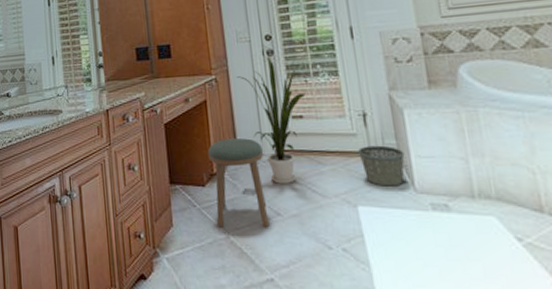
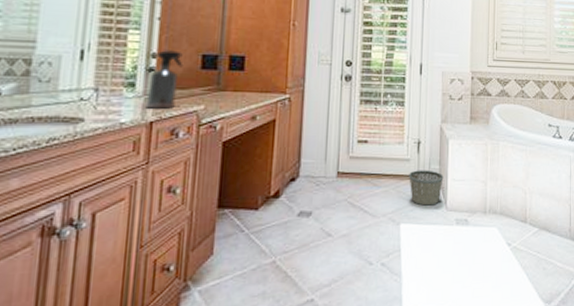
spray bottle: none [100,47,123,99] -> present [145,50,184,109]
stool: present [208,138,270,228] -> none [265,160,326,253]
house plant: present [236,56,306,184] -> none [311,82,374,205]

